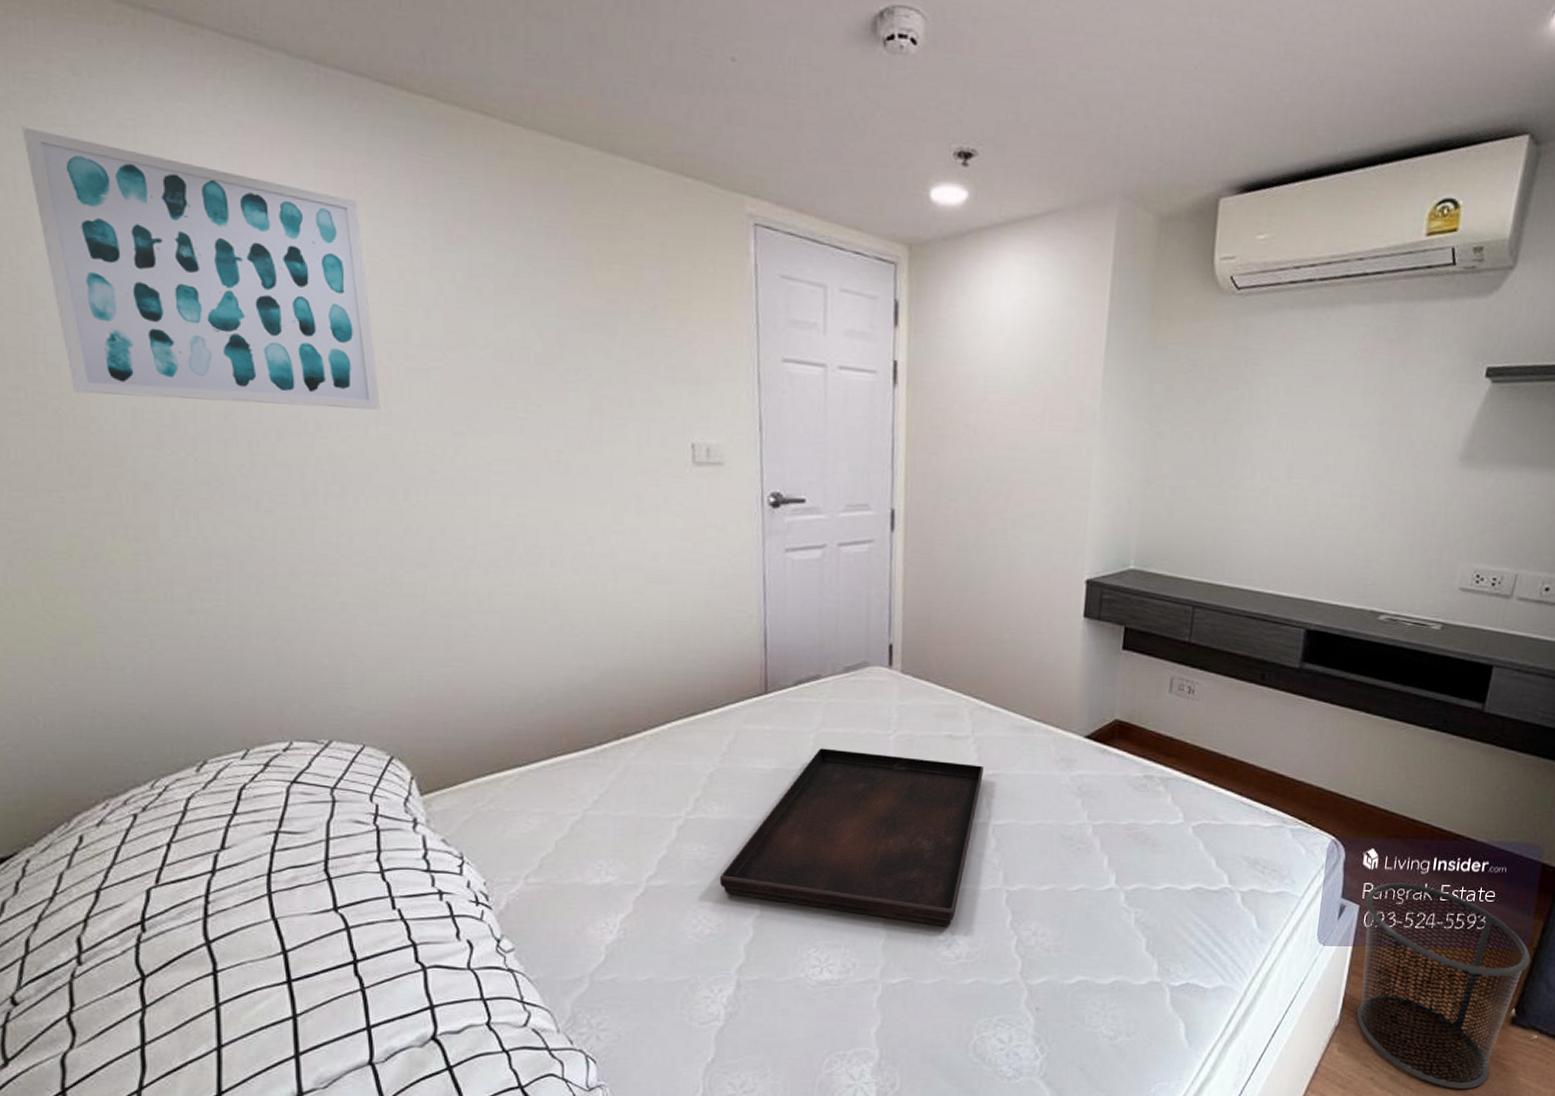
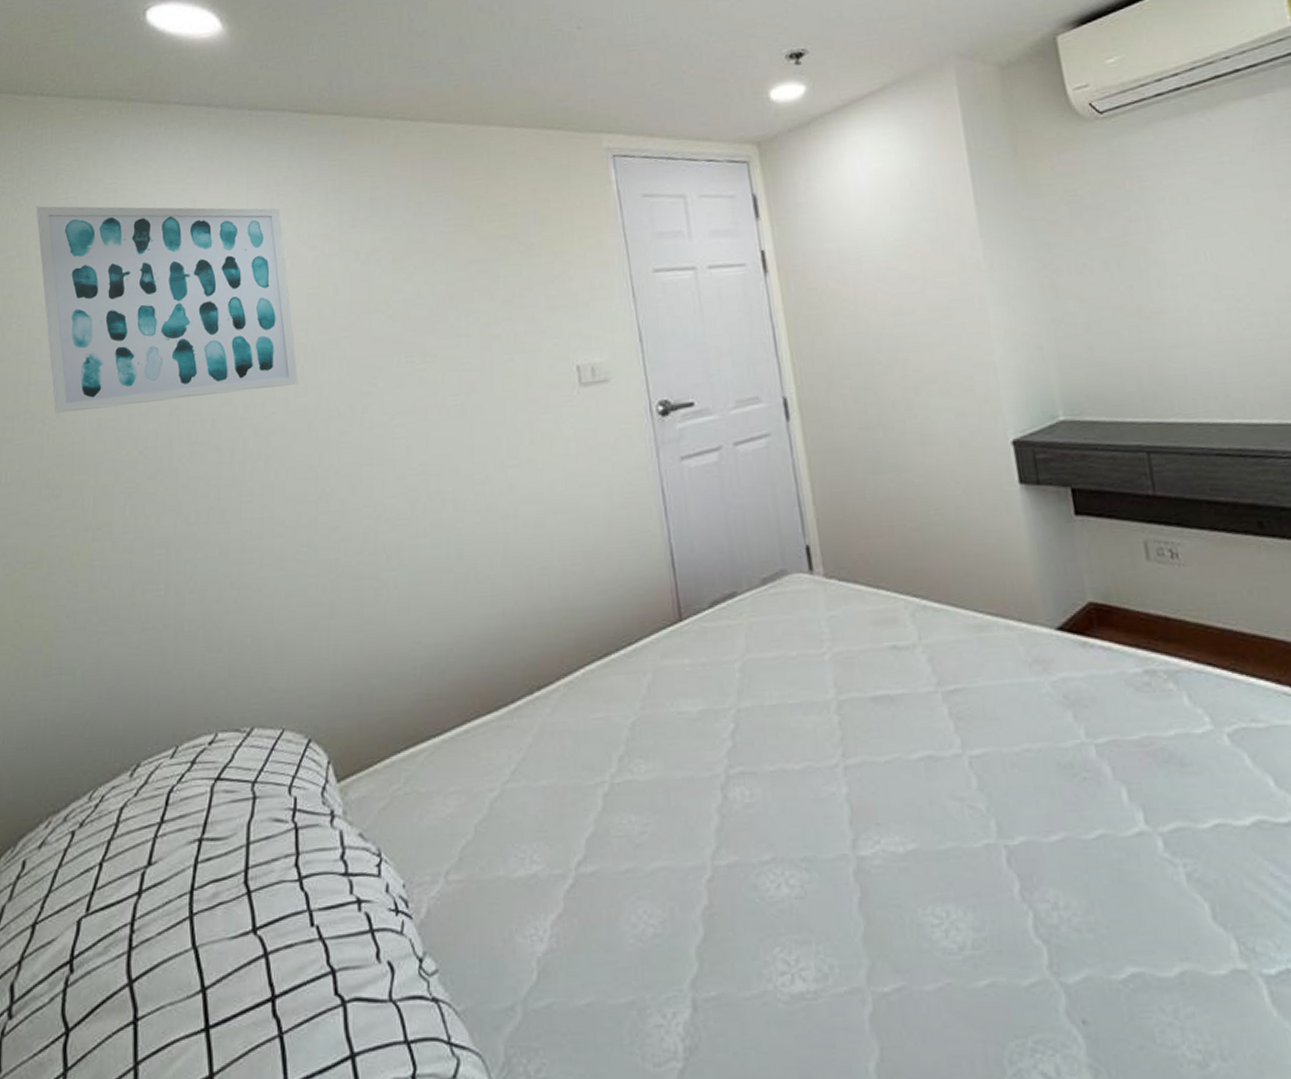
serving tray: present [719,748,983,927] -> none [656,678,947,904]

